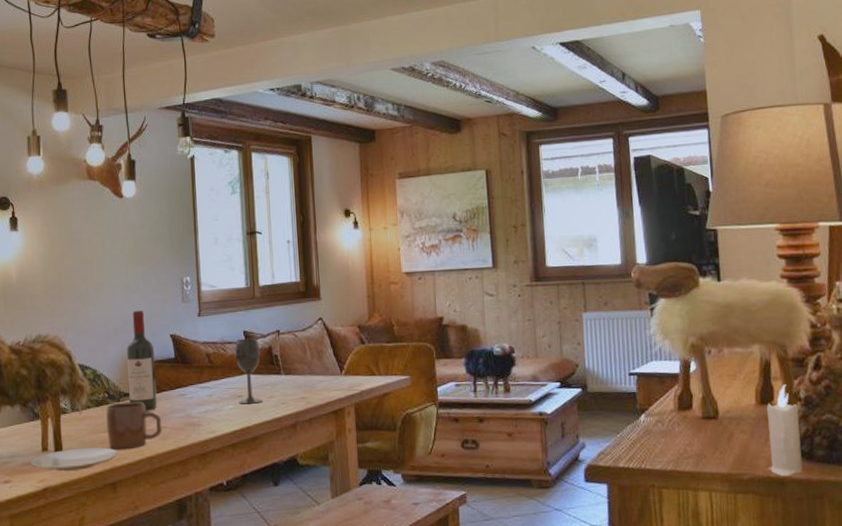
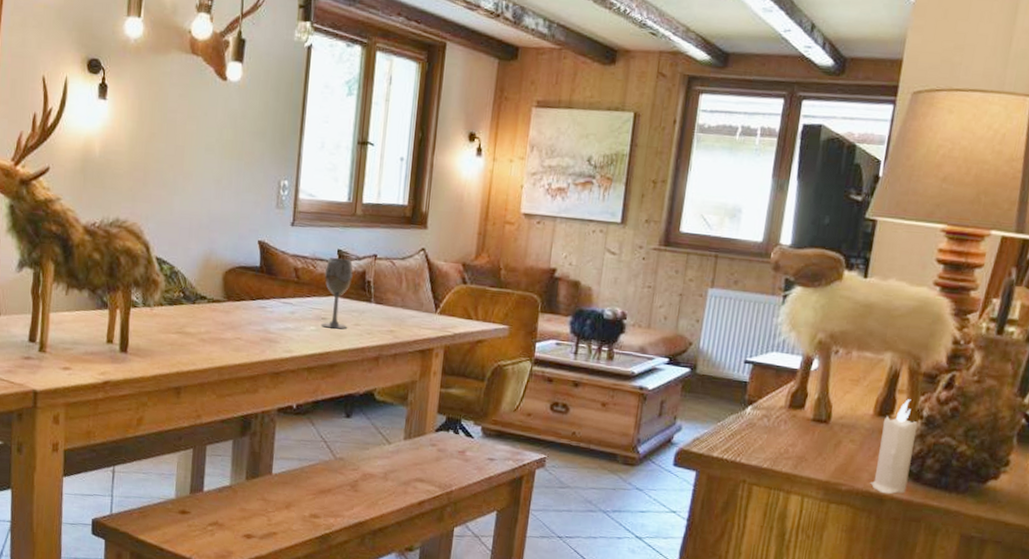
plate: present [31,447,118,471] -> none [94,345,186,369]
mug: present [106,401,162,449] -> none [177,304,237,355]
wine bottle: present [126,310,158,411] -> none [205,208,239,319]

